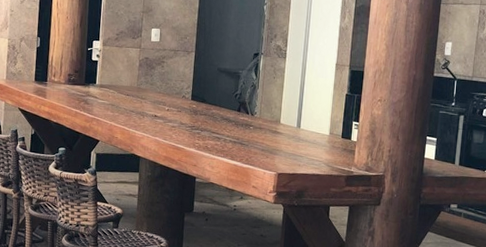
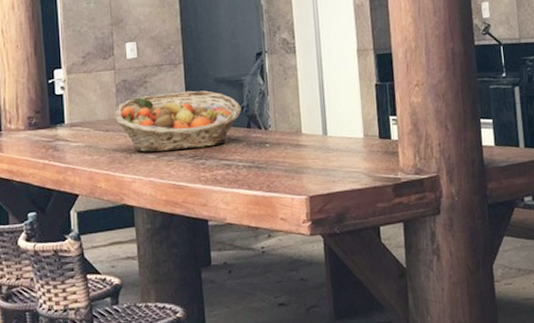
fruit basket: none [135,72,236,122] -> present [114,90,242,153]

